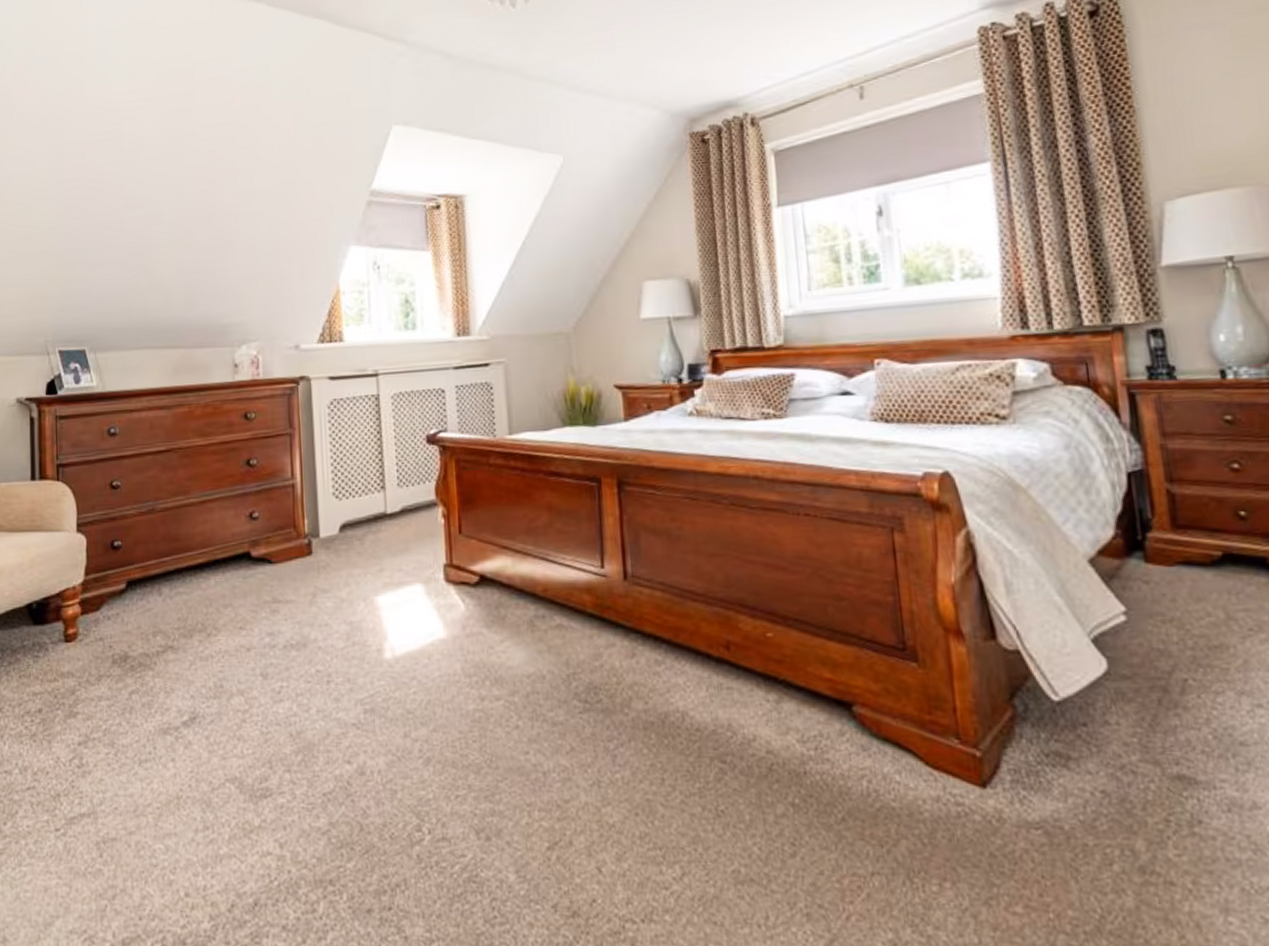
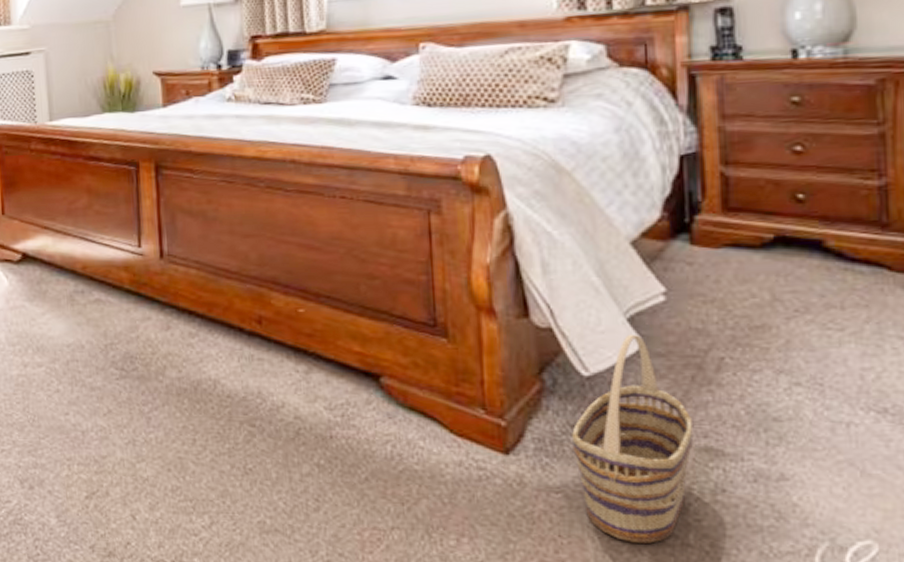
basket: none [1047,655,1166,882] -> present [572,334,693,544]

